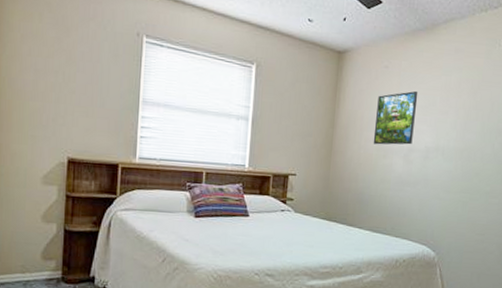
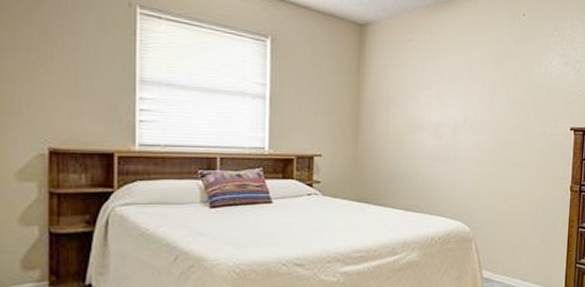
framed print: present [373,90,418,145] -> none [401,64,444,121]

